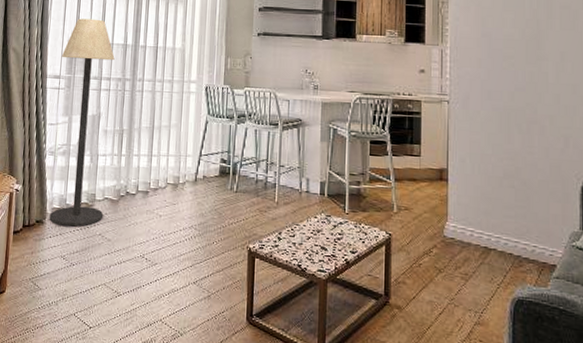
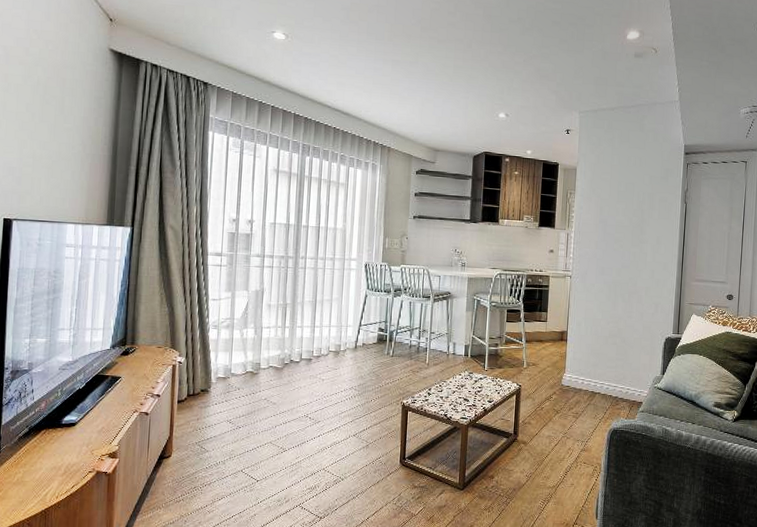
floor lamp: present [49,18,115,227] -> none [214,198,277,393]

